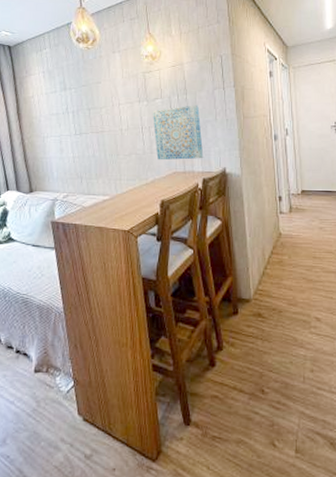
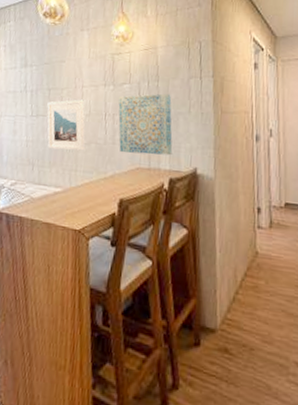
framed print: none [89,116,127,163] -> present [47,99,86,151]

